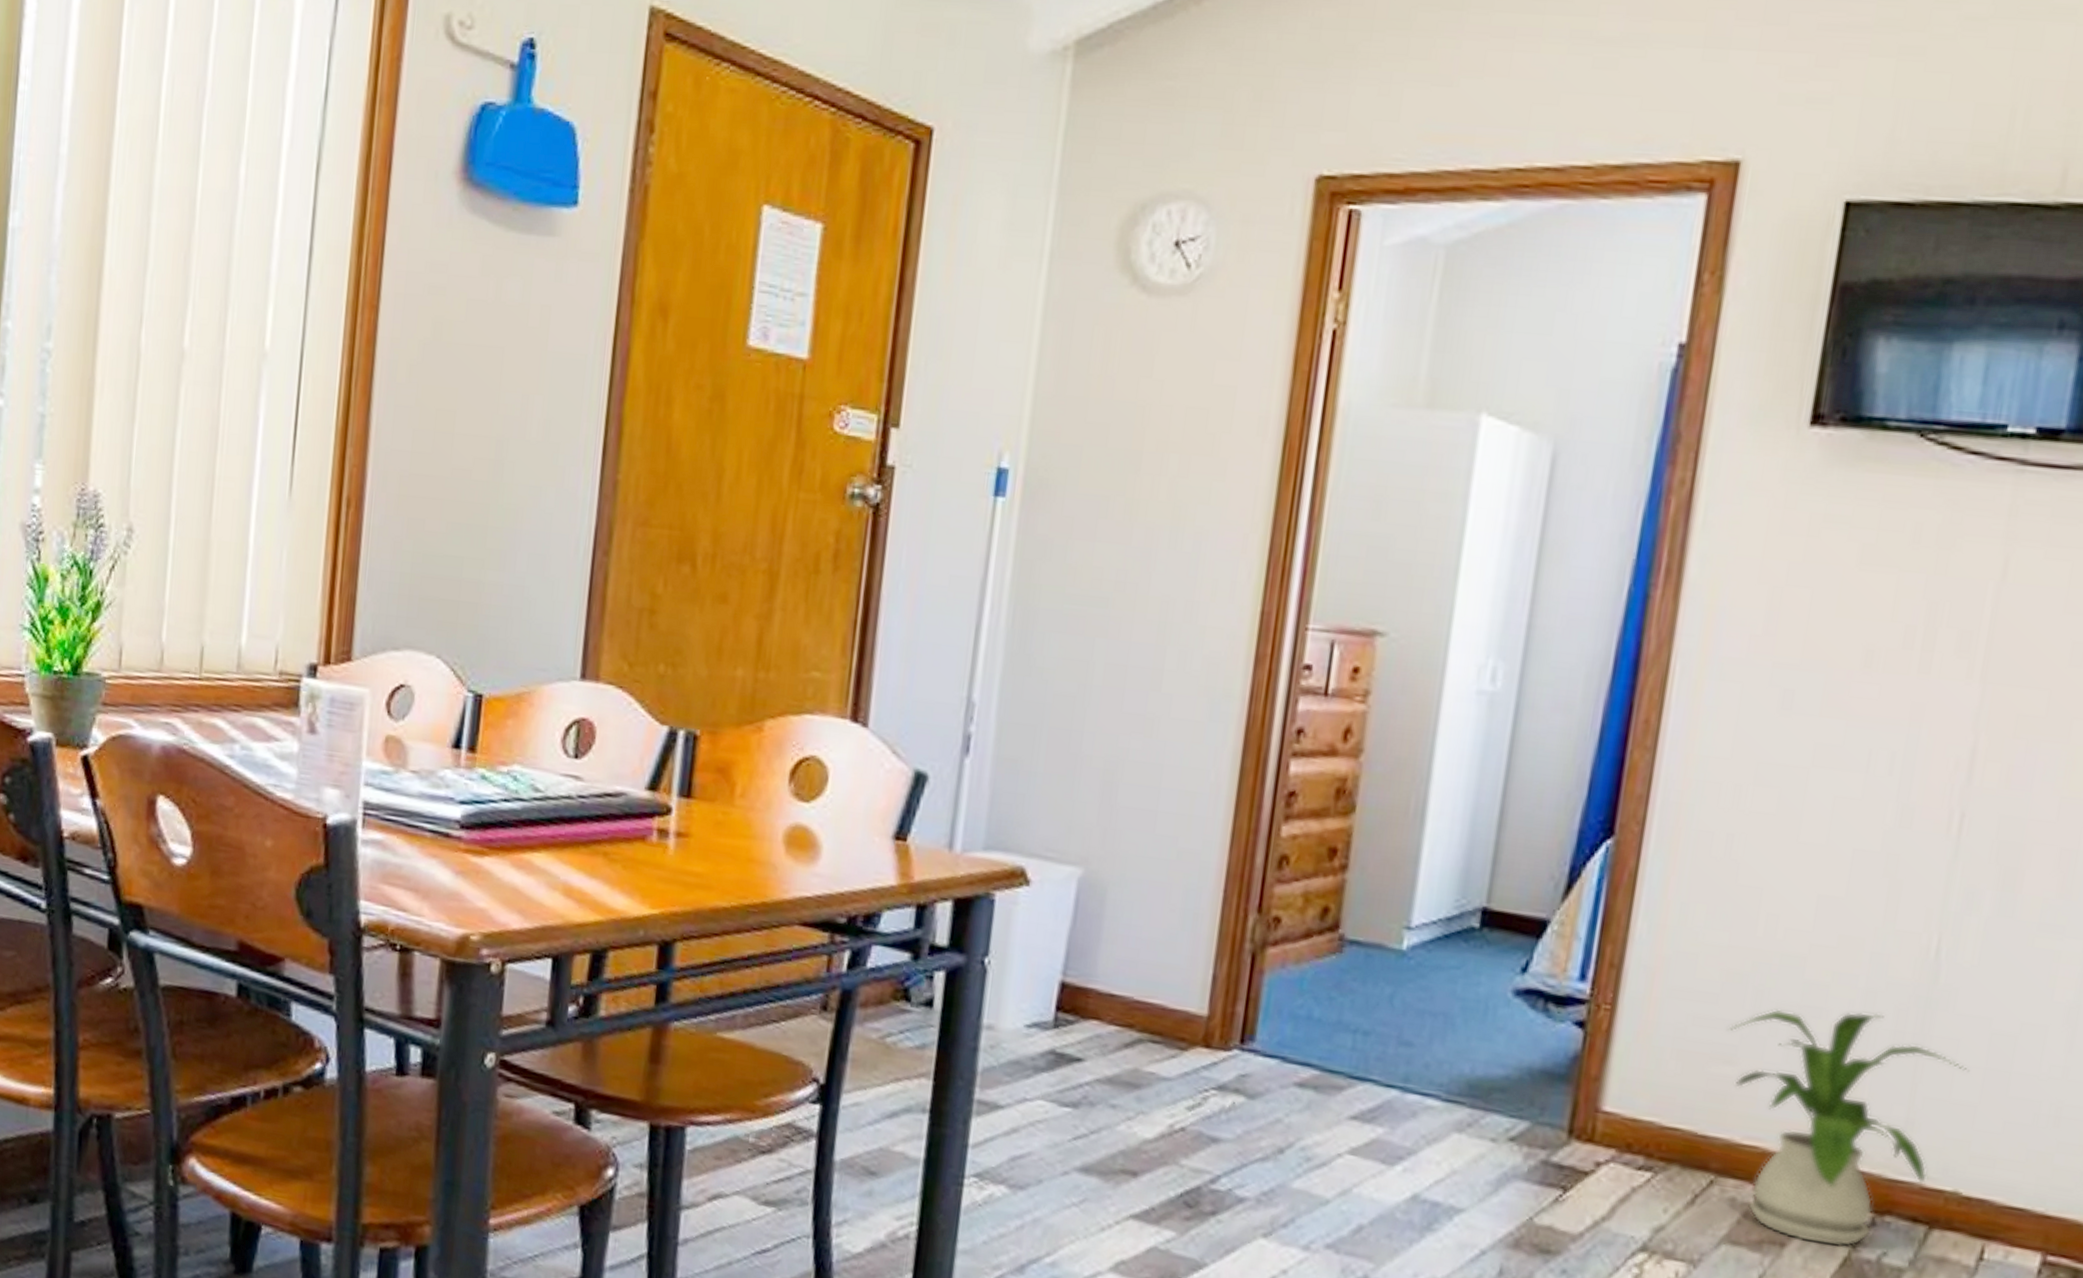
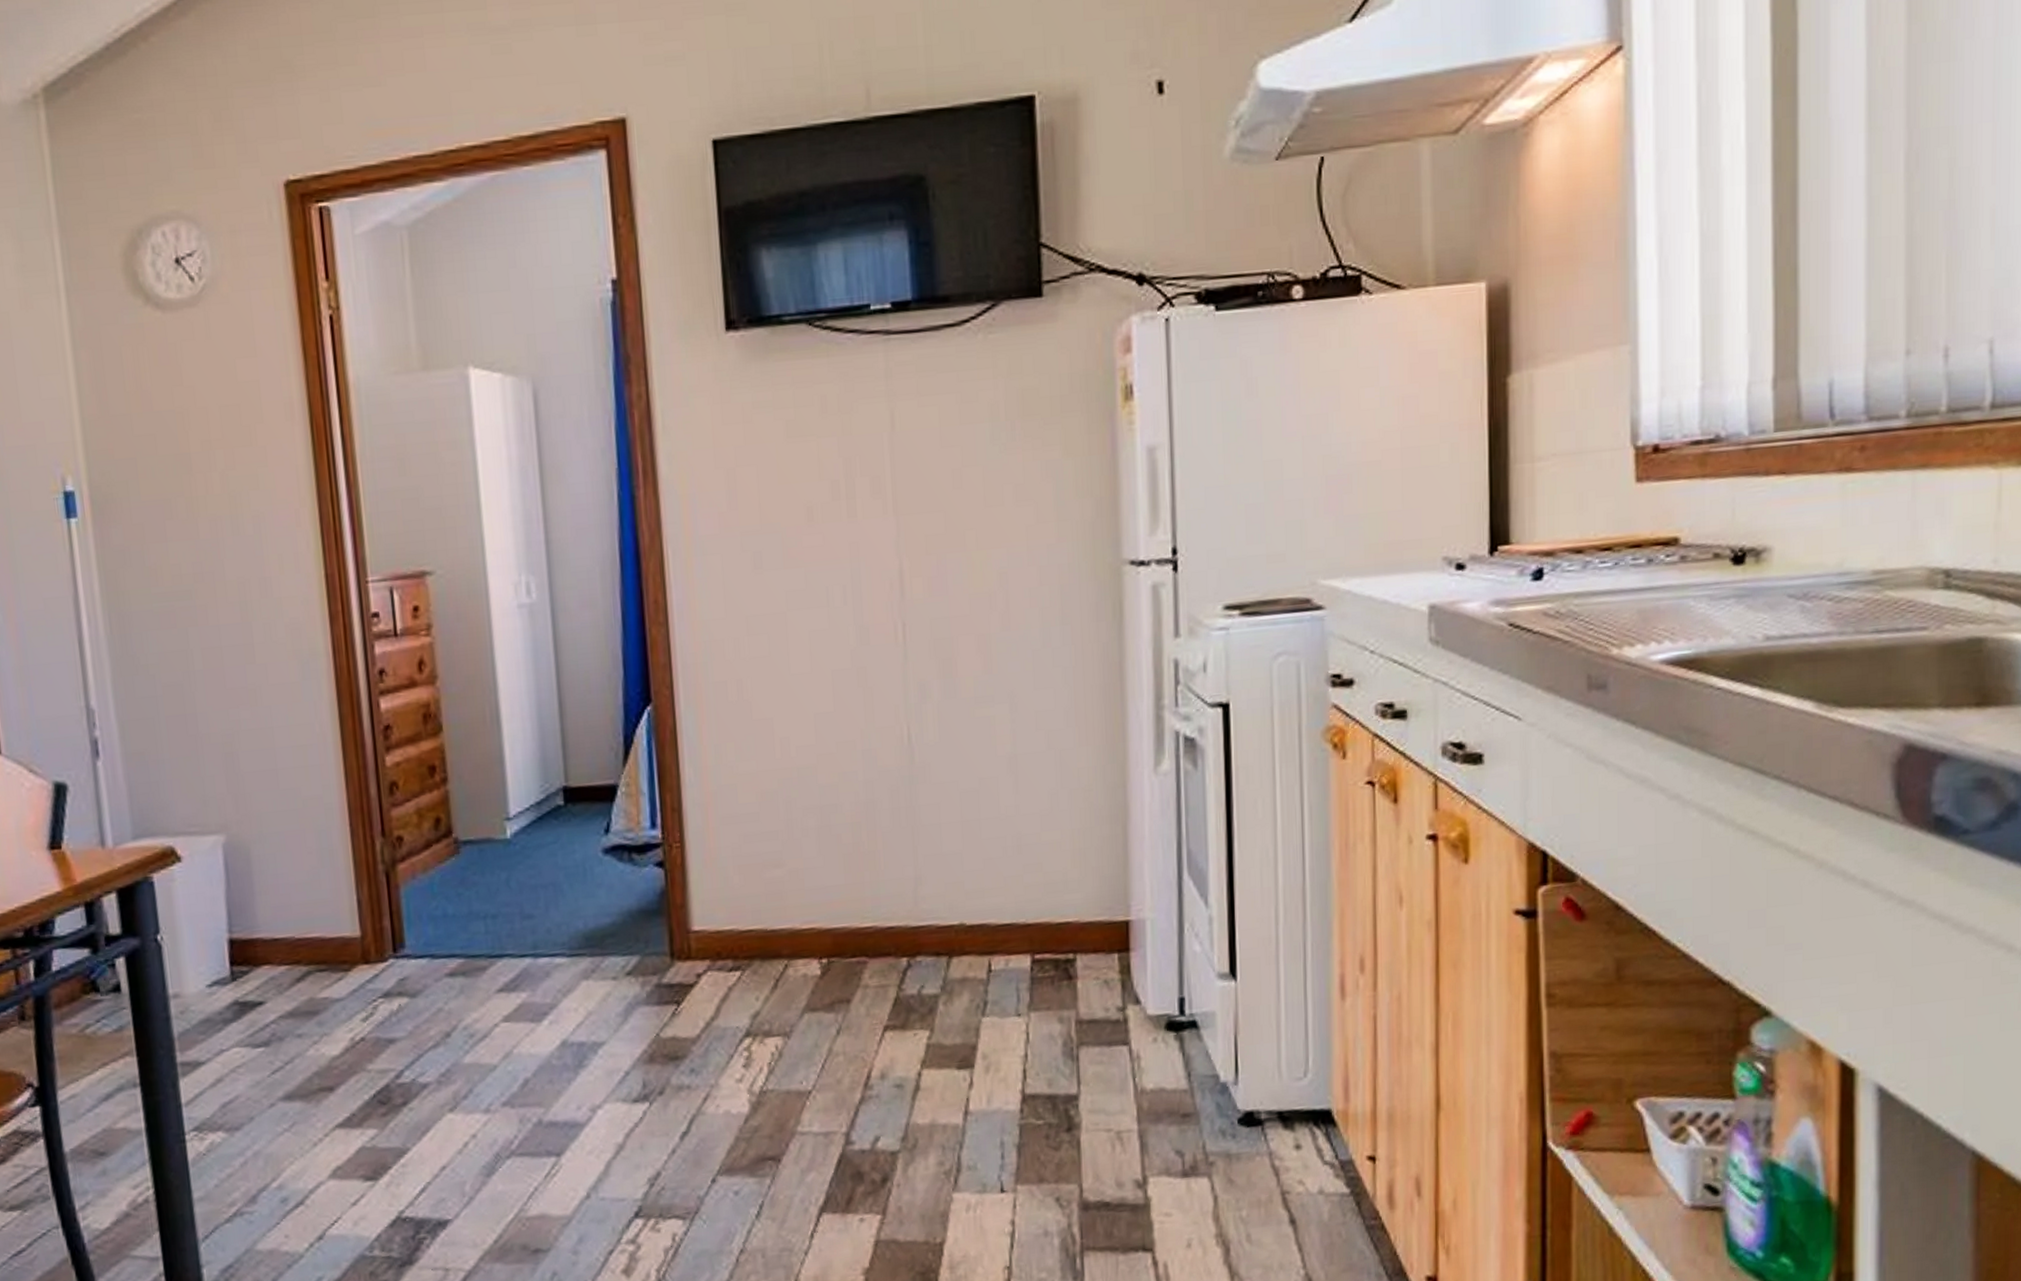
house plant: present [1728,1008,1970,1247] -> none [771,798,951,994]

